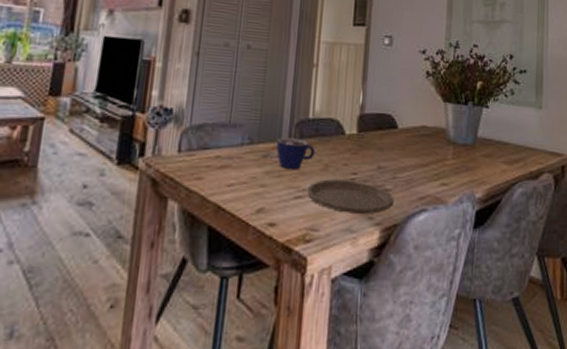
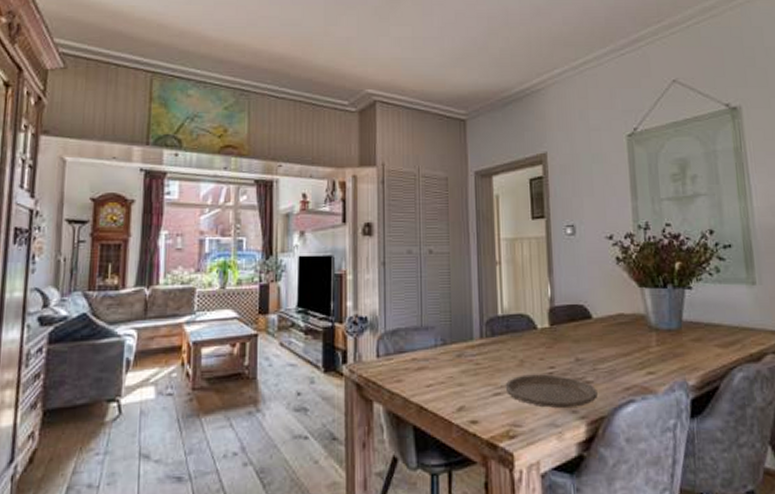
cup: present [276,137,315,170] -> none [468,336,508,368]

